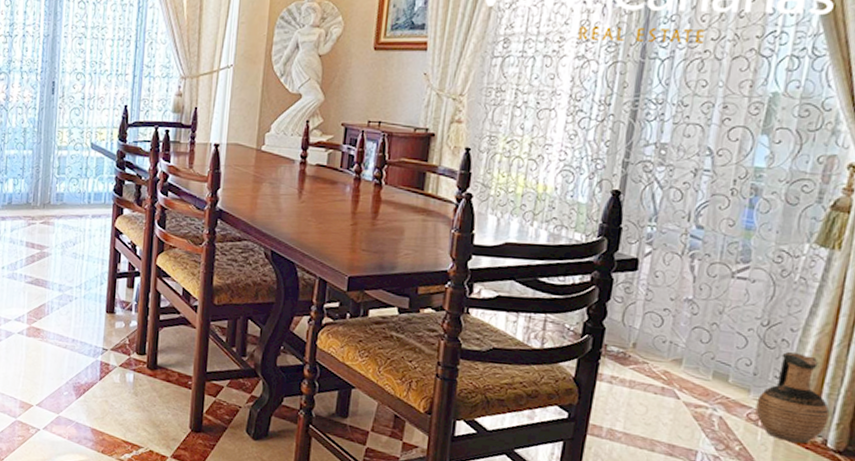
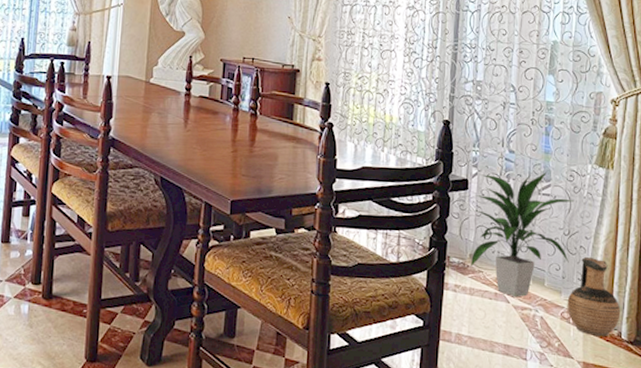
indoor plant: none [632,251,779,393] -> present [470,171,574,297]

